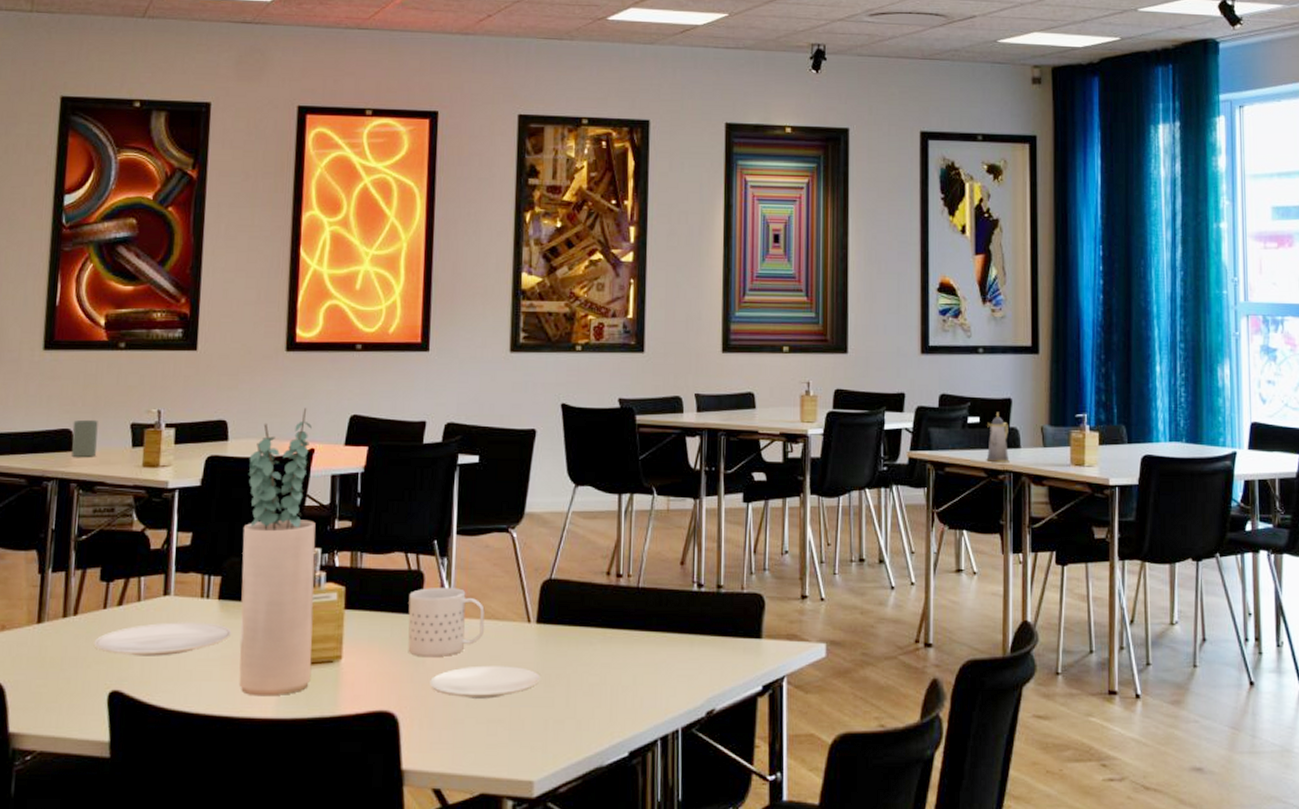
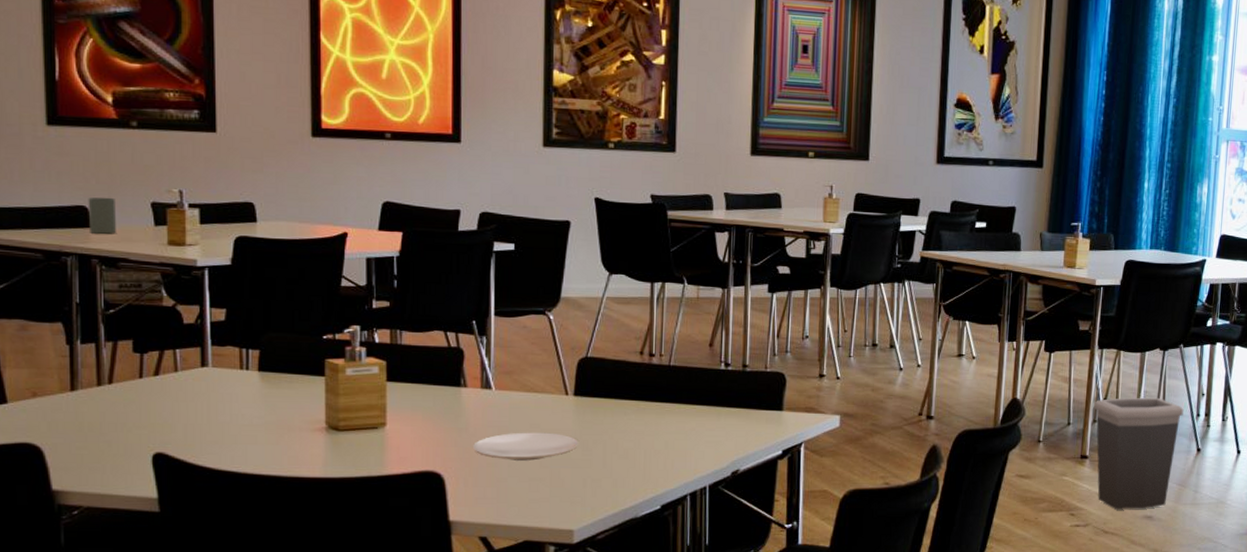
plate: present [94,622,232,656] -> none [132,391,274,422]
vase: present [238,408,316,697] -> none [279,193,357,458]
mug: present [408,586,485,656] -> none [450,362,524,424]
coffee pot: present [986,411,1010,463] -> none [990,218,1011,264]
trash bin: none [1120,618,1228,759] -> present [1094,397,1184,509]

